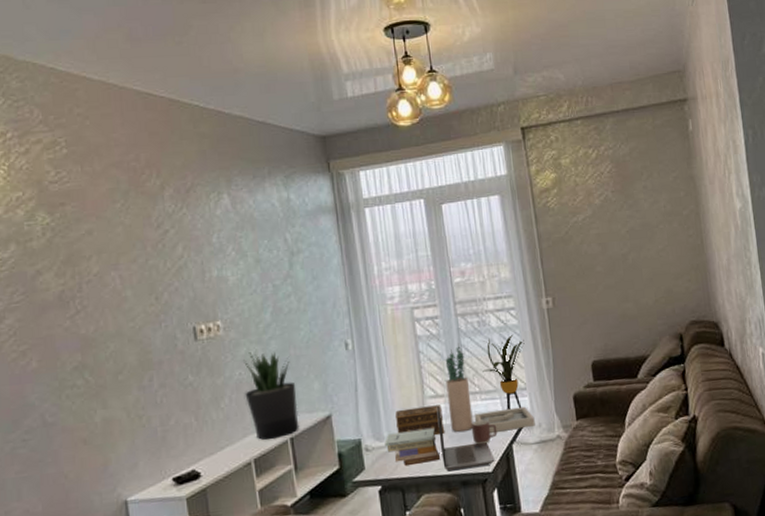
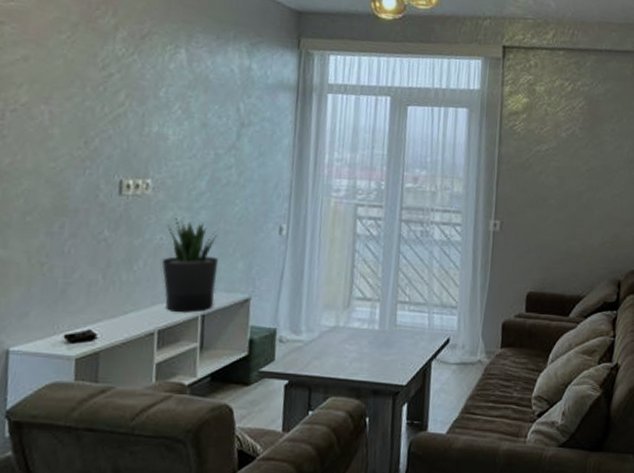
books: present [385,428,440,466] -> none [300,328,356,365]
decorative box: present [395,405,445,435] -> none [316,305,367,338]
laptop computer: present [436,406,495,472] -> none [357,309,411,378]
vase: present [445,343,473,433] -> none [373,249,401,340]
mug: present [471,419,498,444] -> none [392,330,420,355]
decorative tray: present [475,406,535,433] -> none [399,323,459,347]
house plant: present [482,334,525,410] -> none [416,249,464,326]

